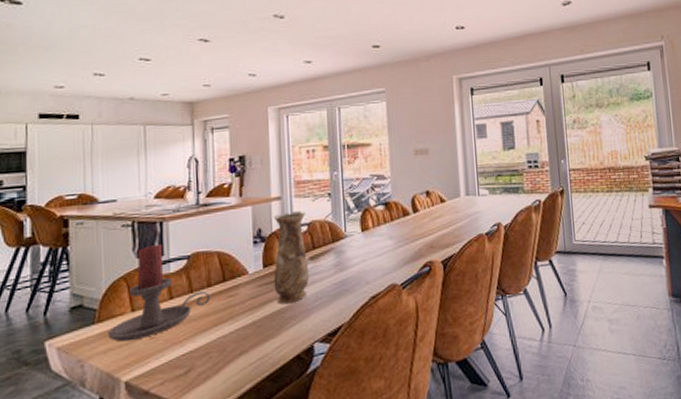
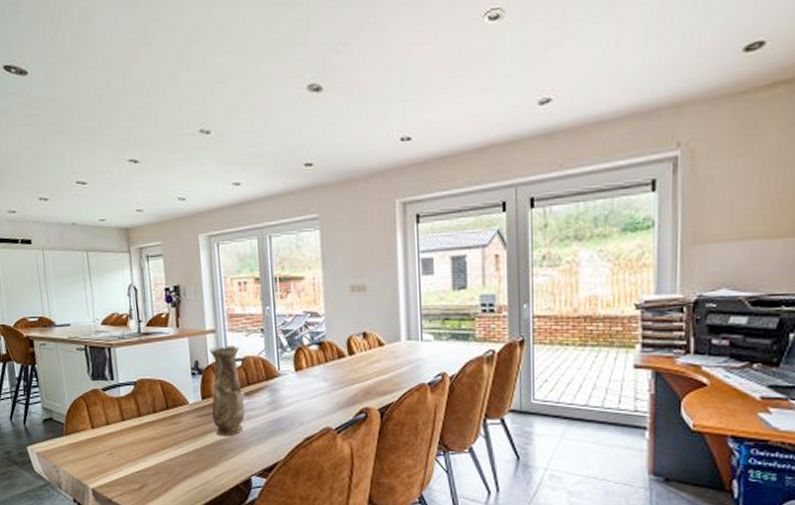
candle holder: present [108,245,211,342] -> none [74,369,157,454]

